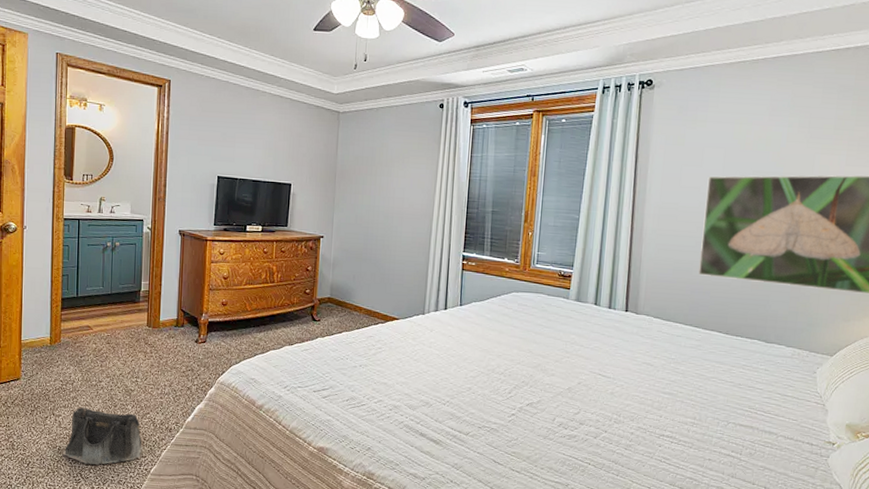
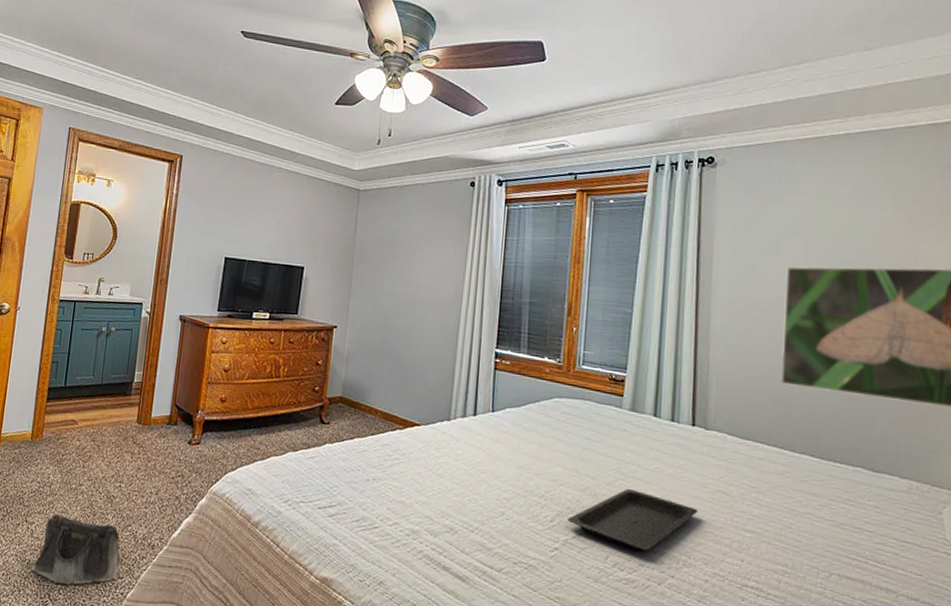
serving tray: none [523,364,628,414] -> present [568,488,699,552]

